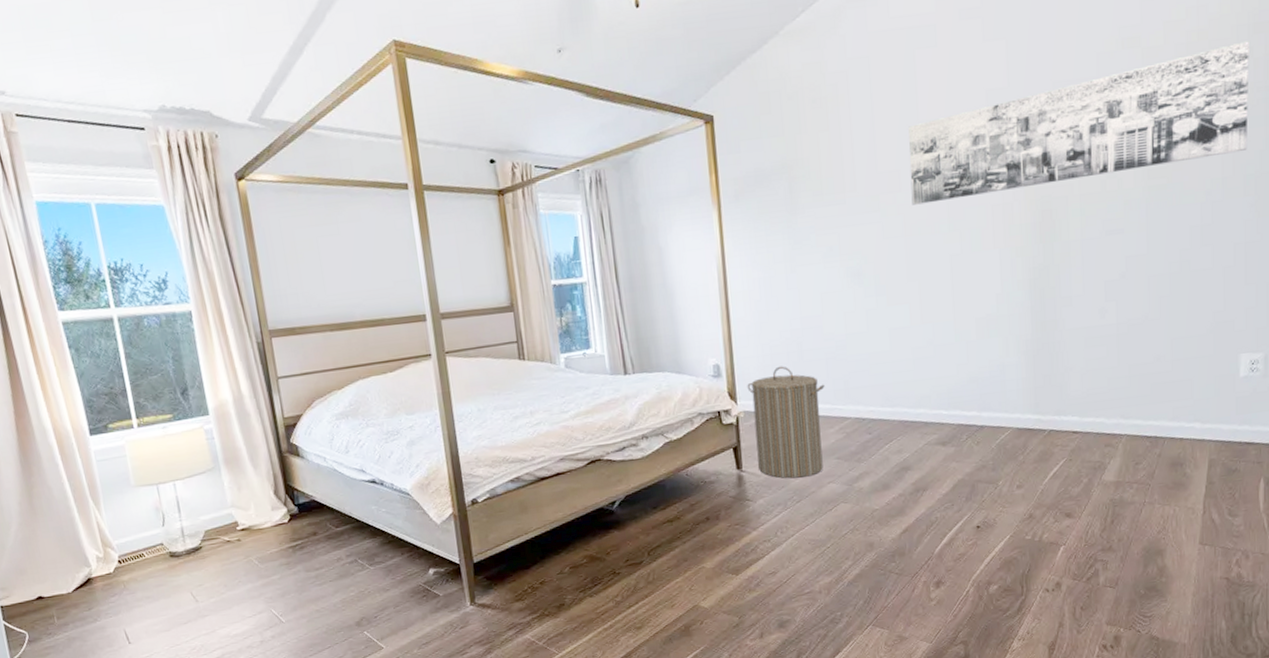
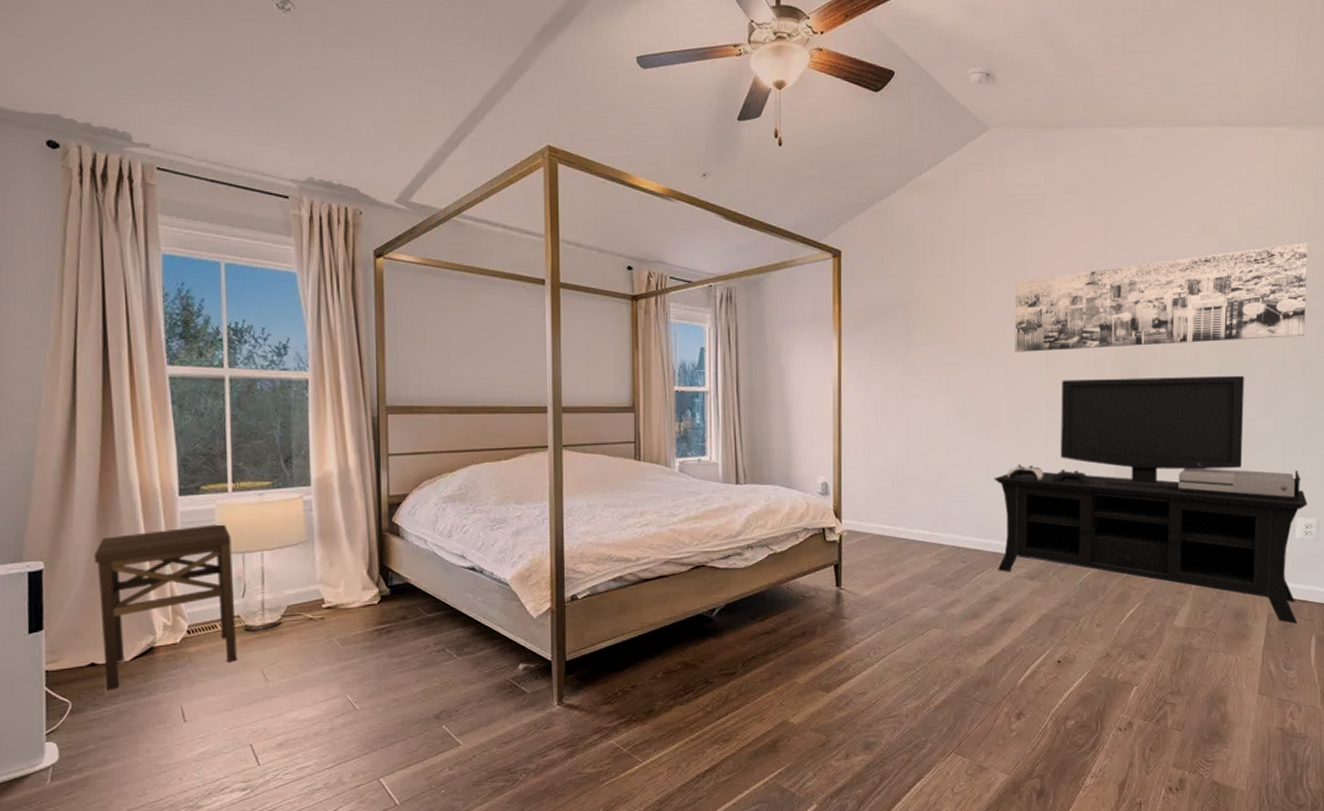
side table: none [23,459,167,620] -> present [93,524,237,691]
laundry hamper: present [747,366,825,479] -> none [852,490,925,600]
media console: none [896,202,1253,469] -> present [994,375,1308,624]

